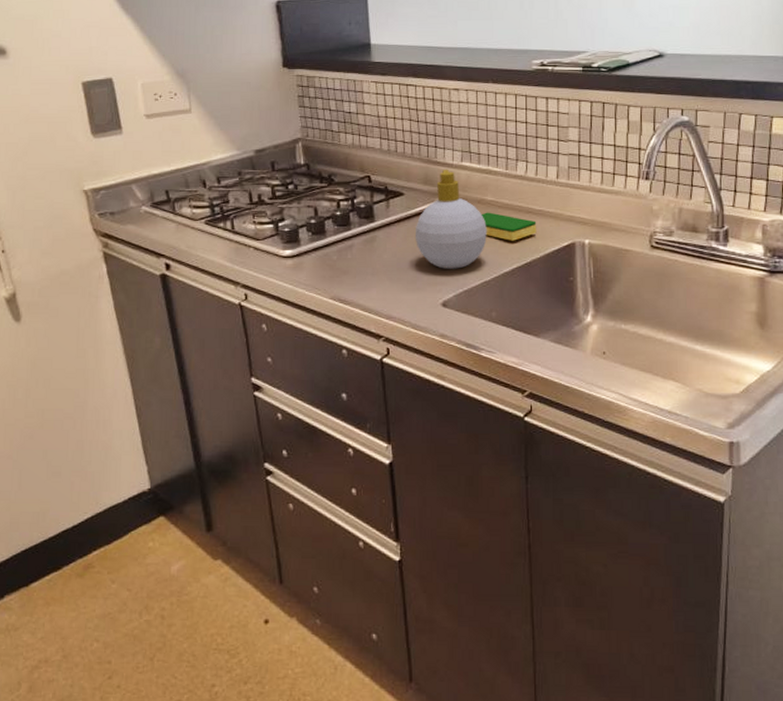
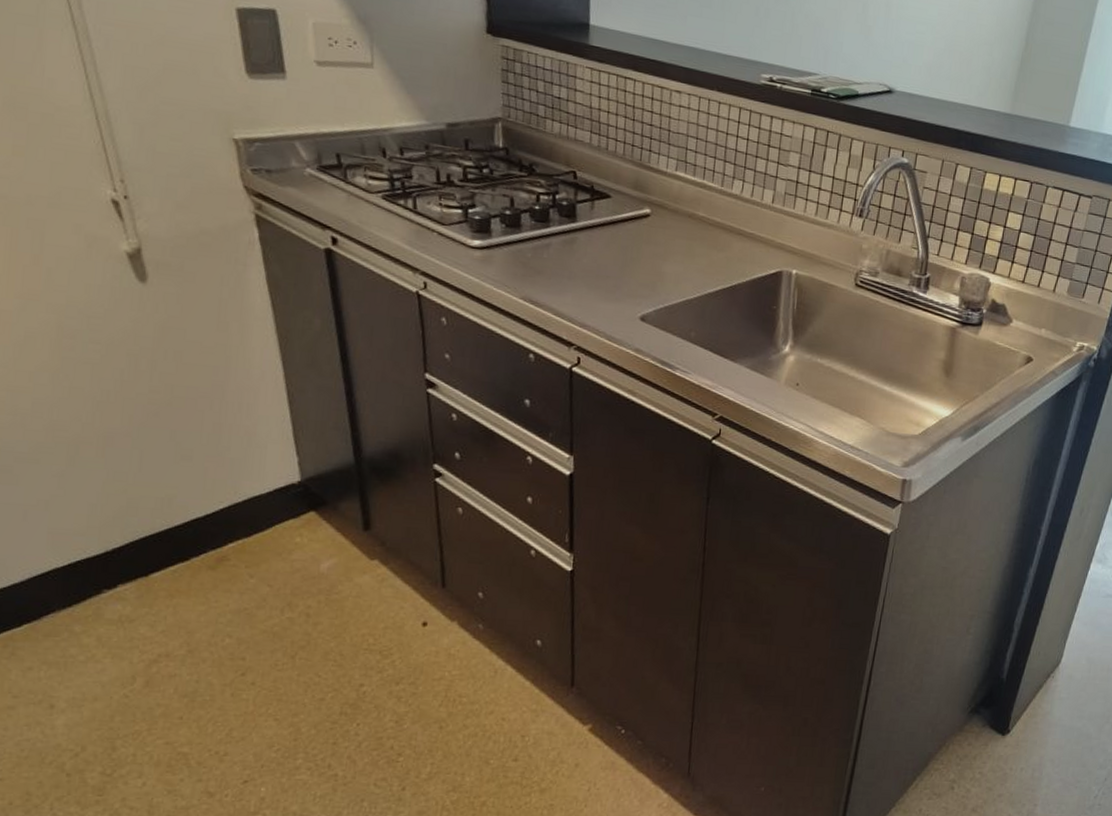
soap bottle: present [414,170,487,269] -> none [618,177,695,284]
dish sponge: present [482,212,537,241] -> none [691,228,747,262]

